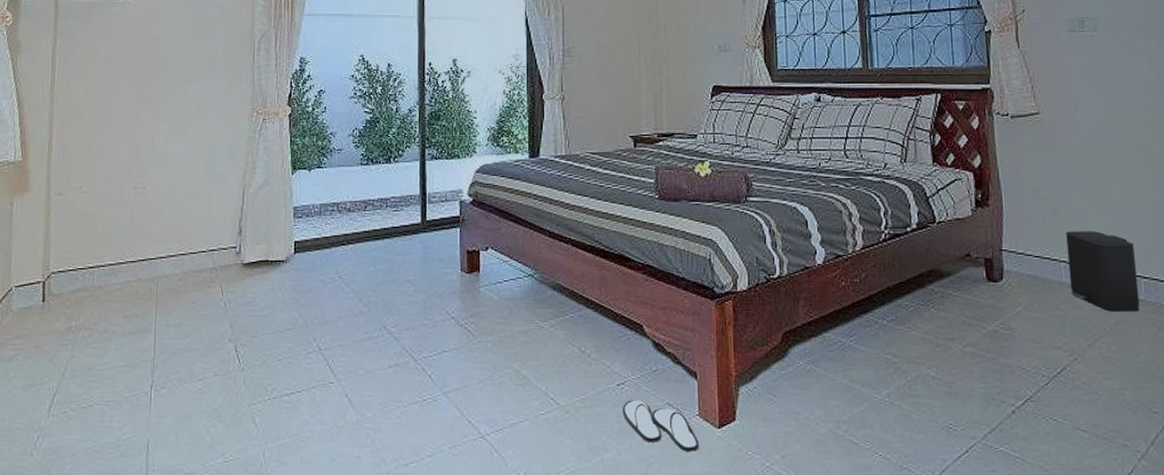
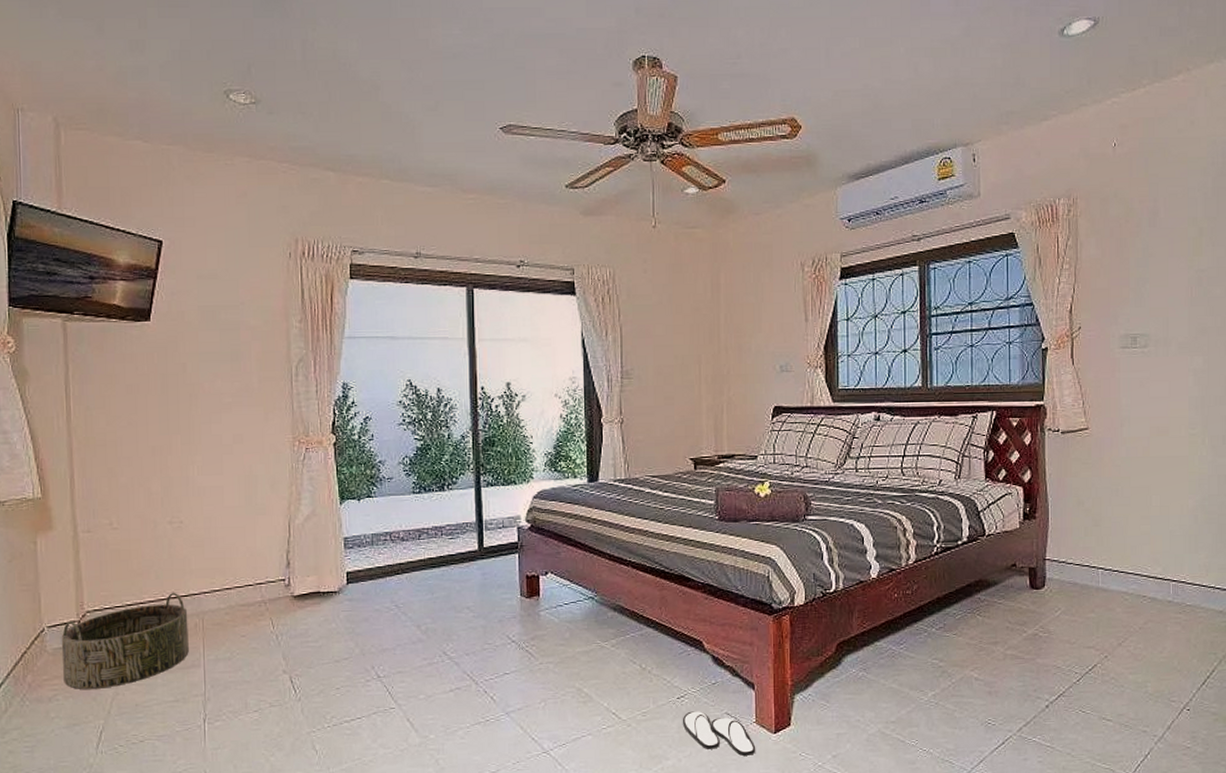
basket: none [24,256,144,350] -> present [61,592,189,689]
pedal bin: present [1066,231,1140,312] -> none [1105,539,1167,613]

